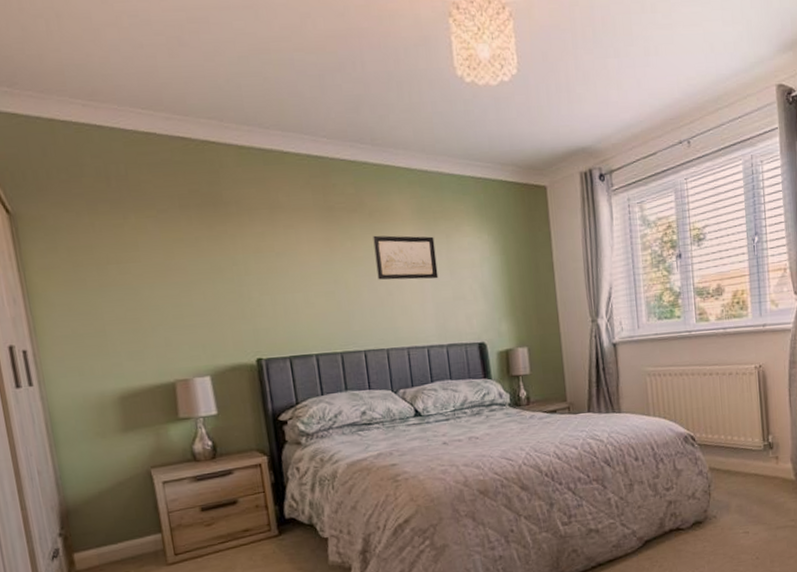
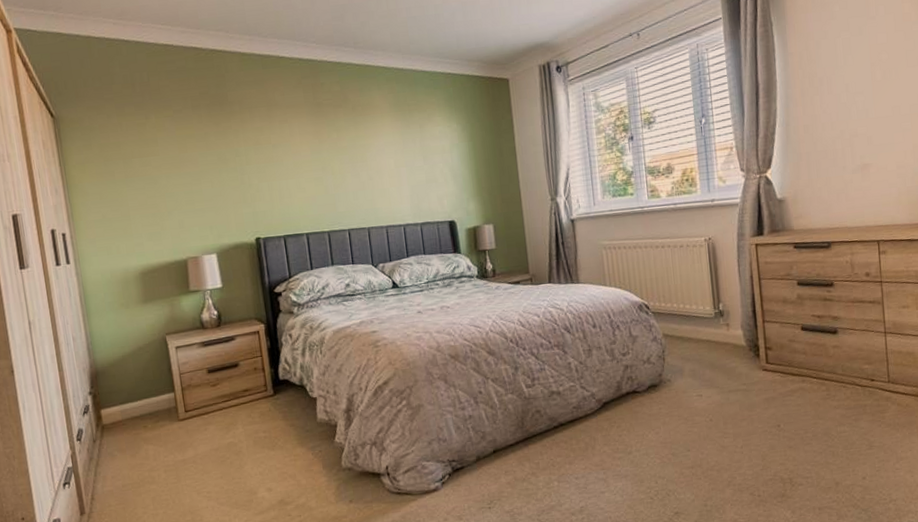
wall art: present [373,235,439,280] -> none [355,126,413,167]

